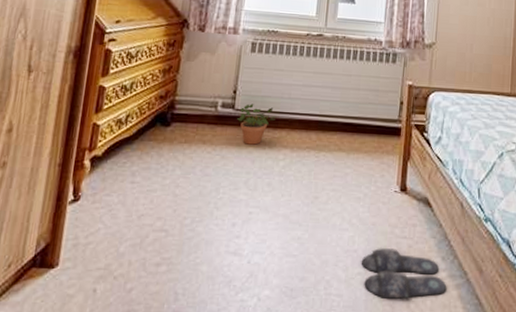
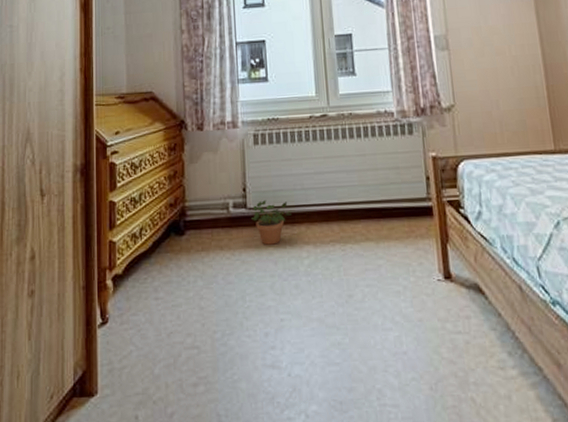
slippers: present [361,247,447,300] -> none [413,345,521,407]

